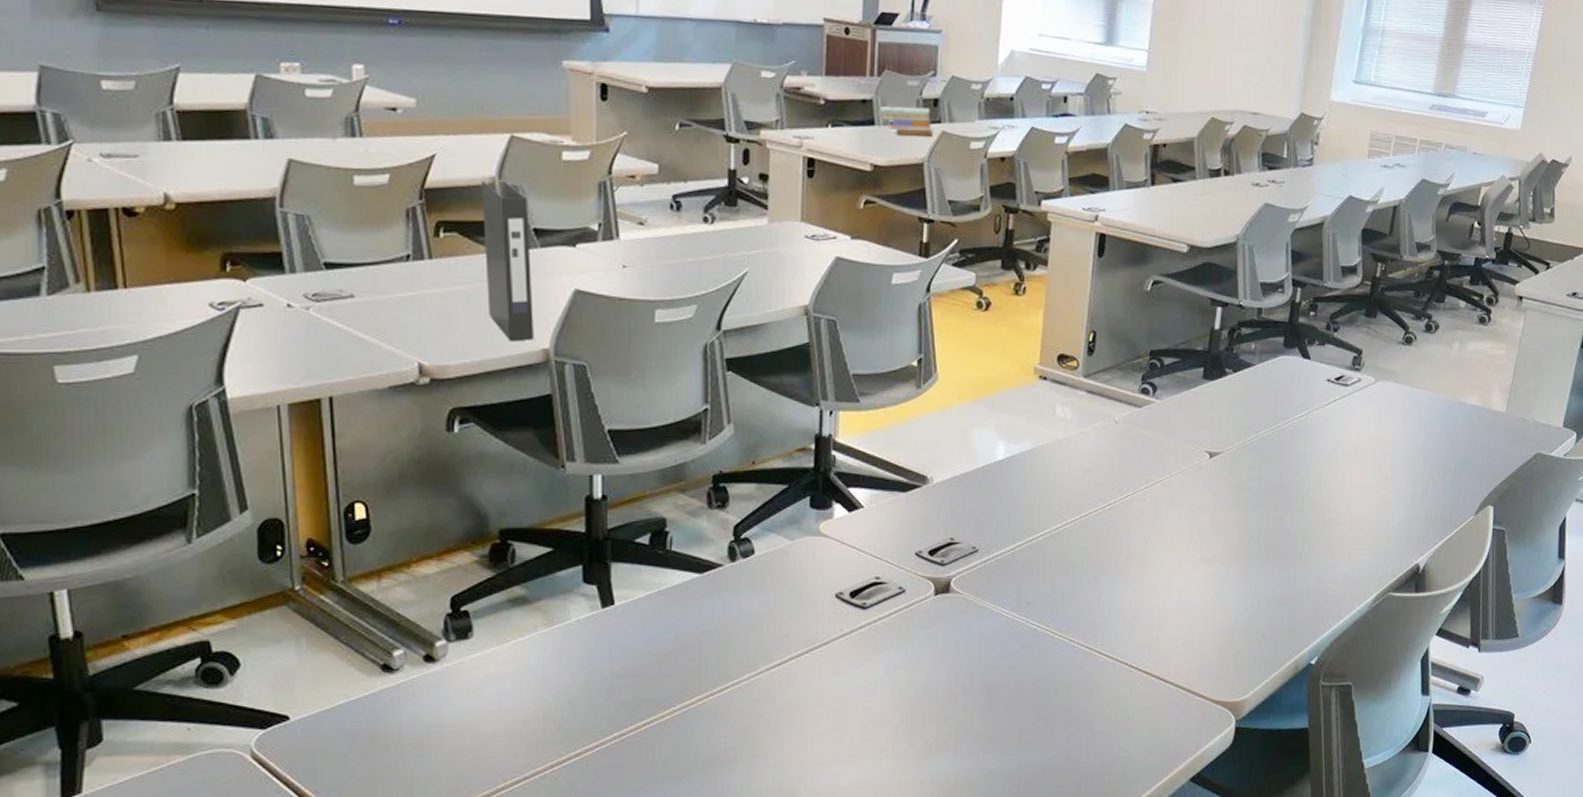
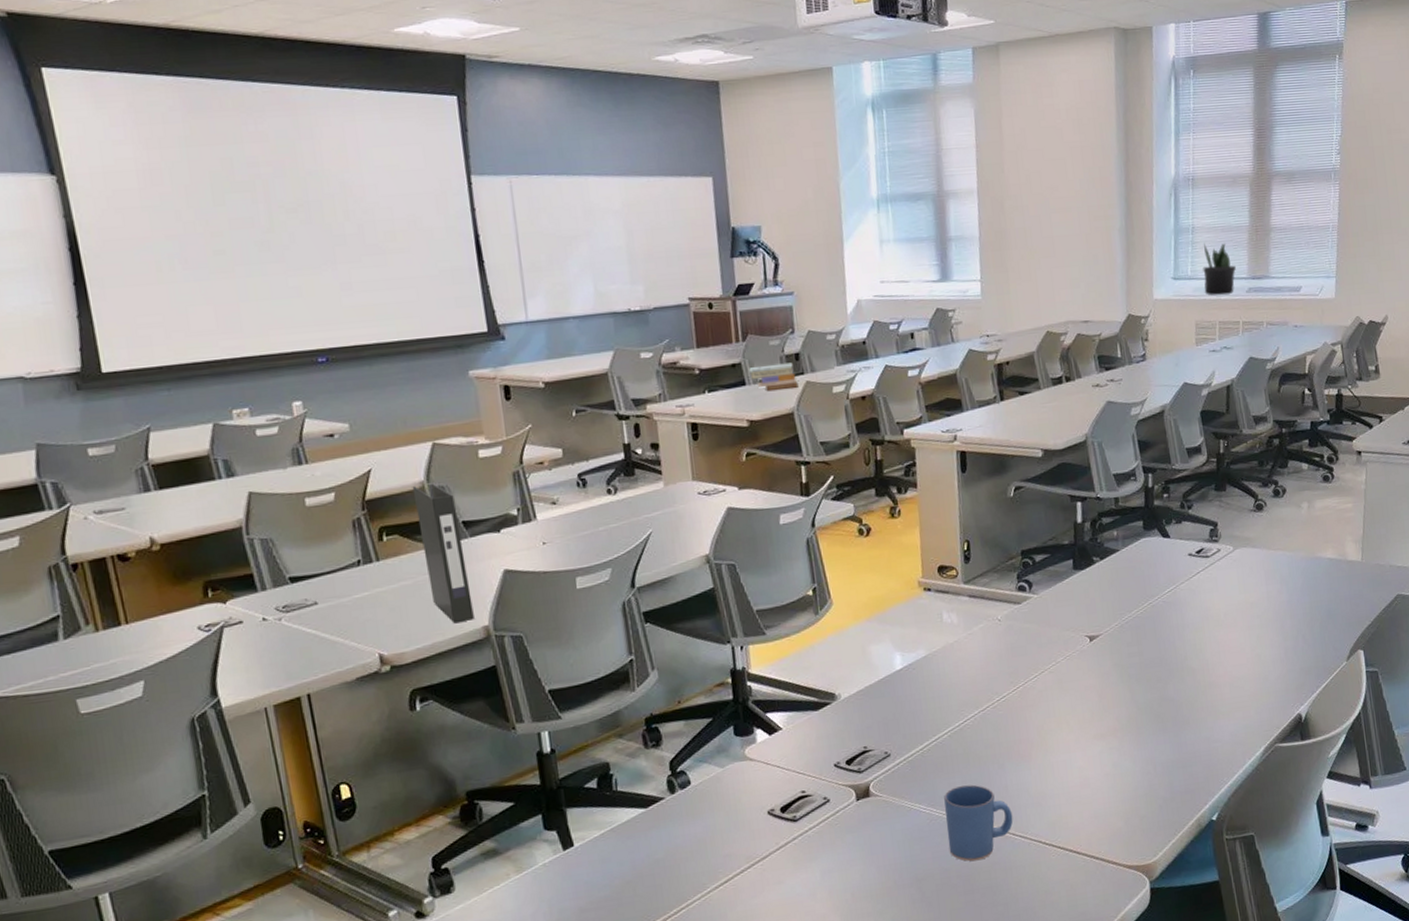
mug: none [1027,594,1101,676] -> present [944,784,1013,862]
planter: none [1385,49,1422,109] -> present [1203,243,1236,296]

